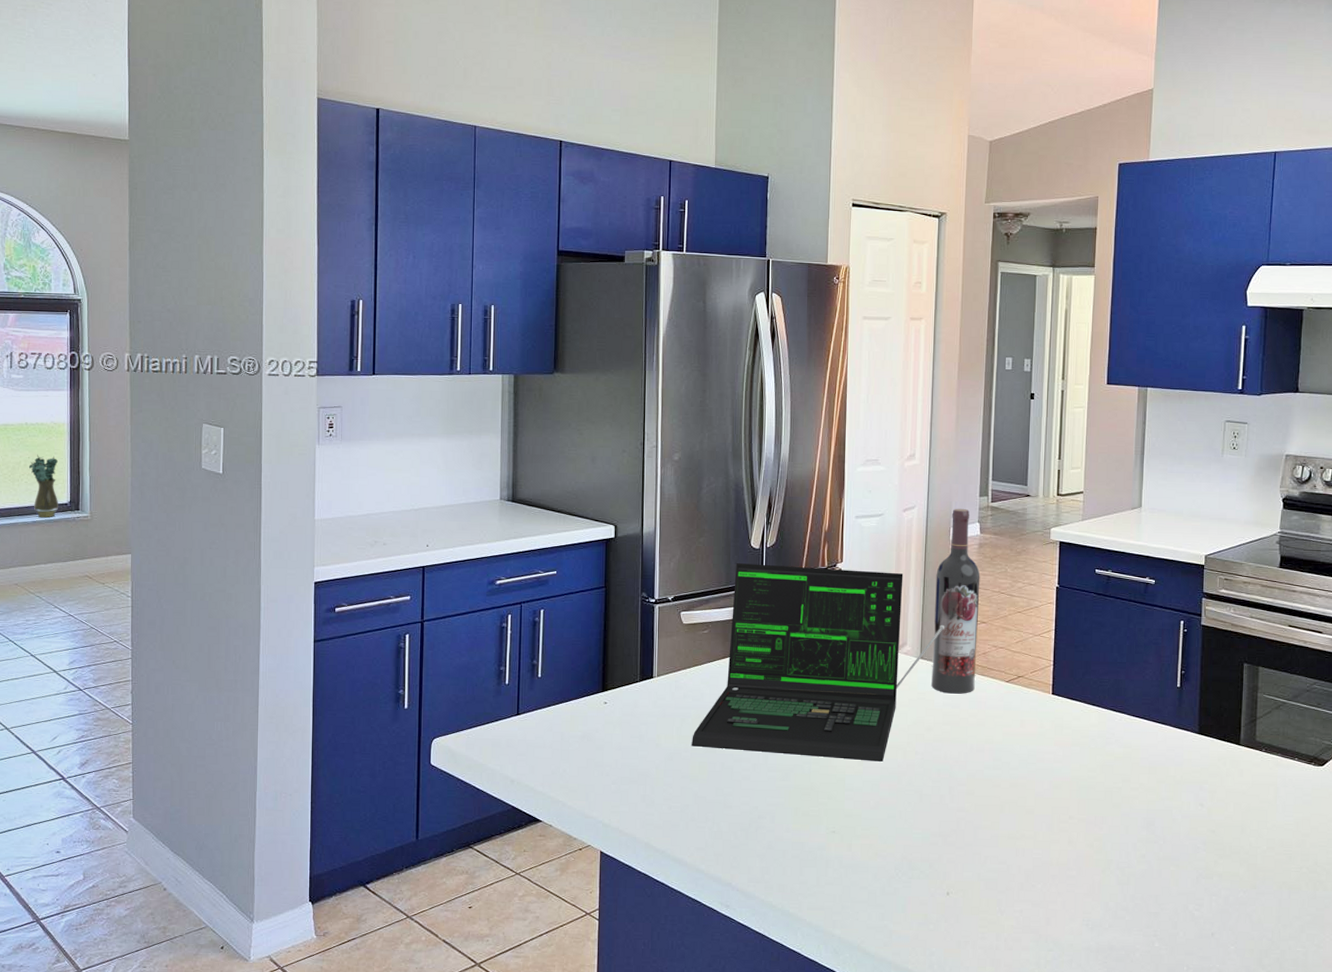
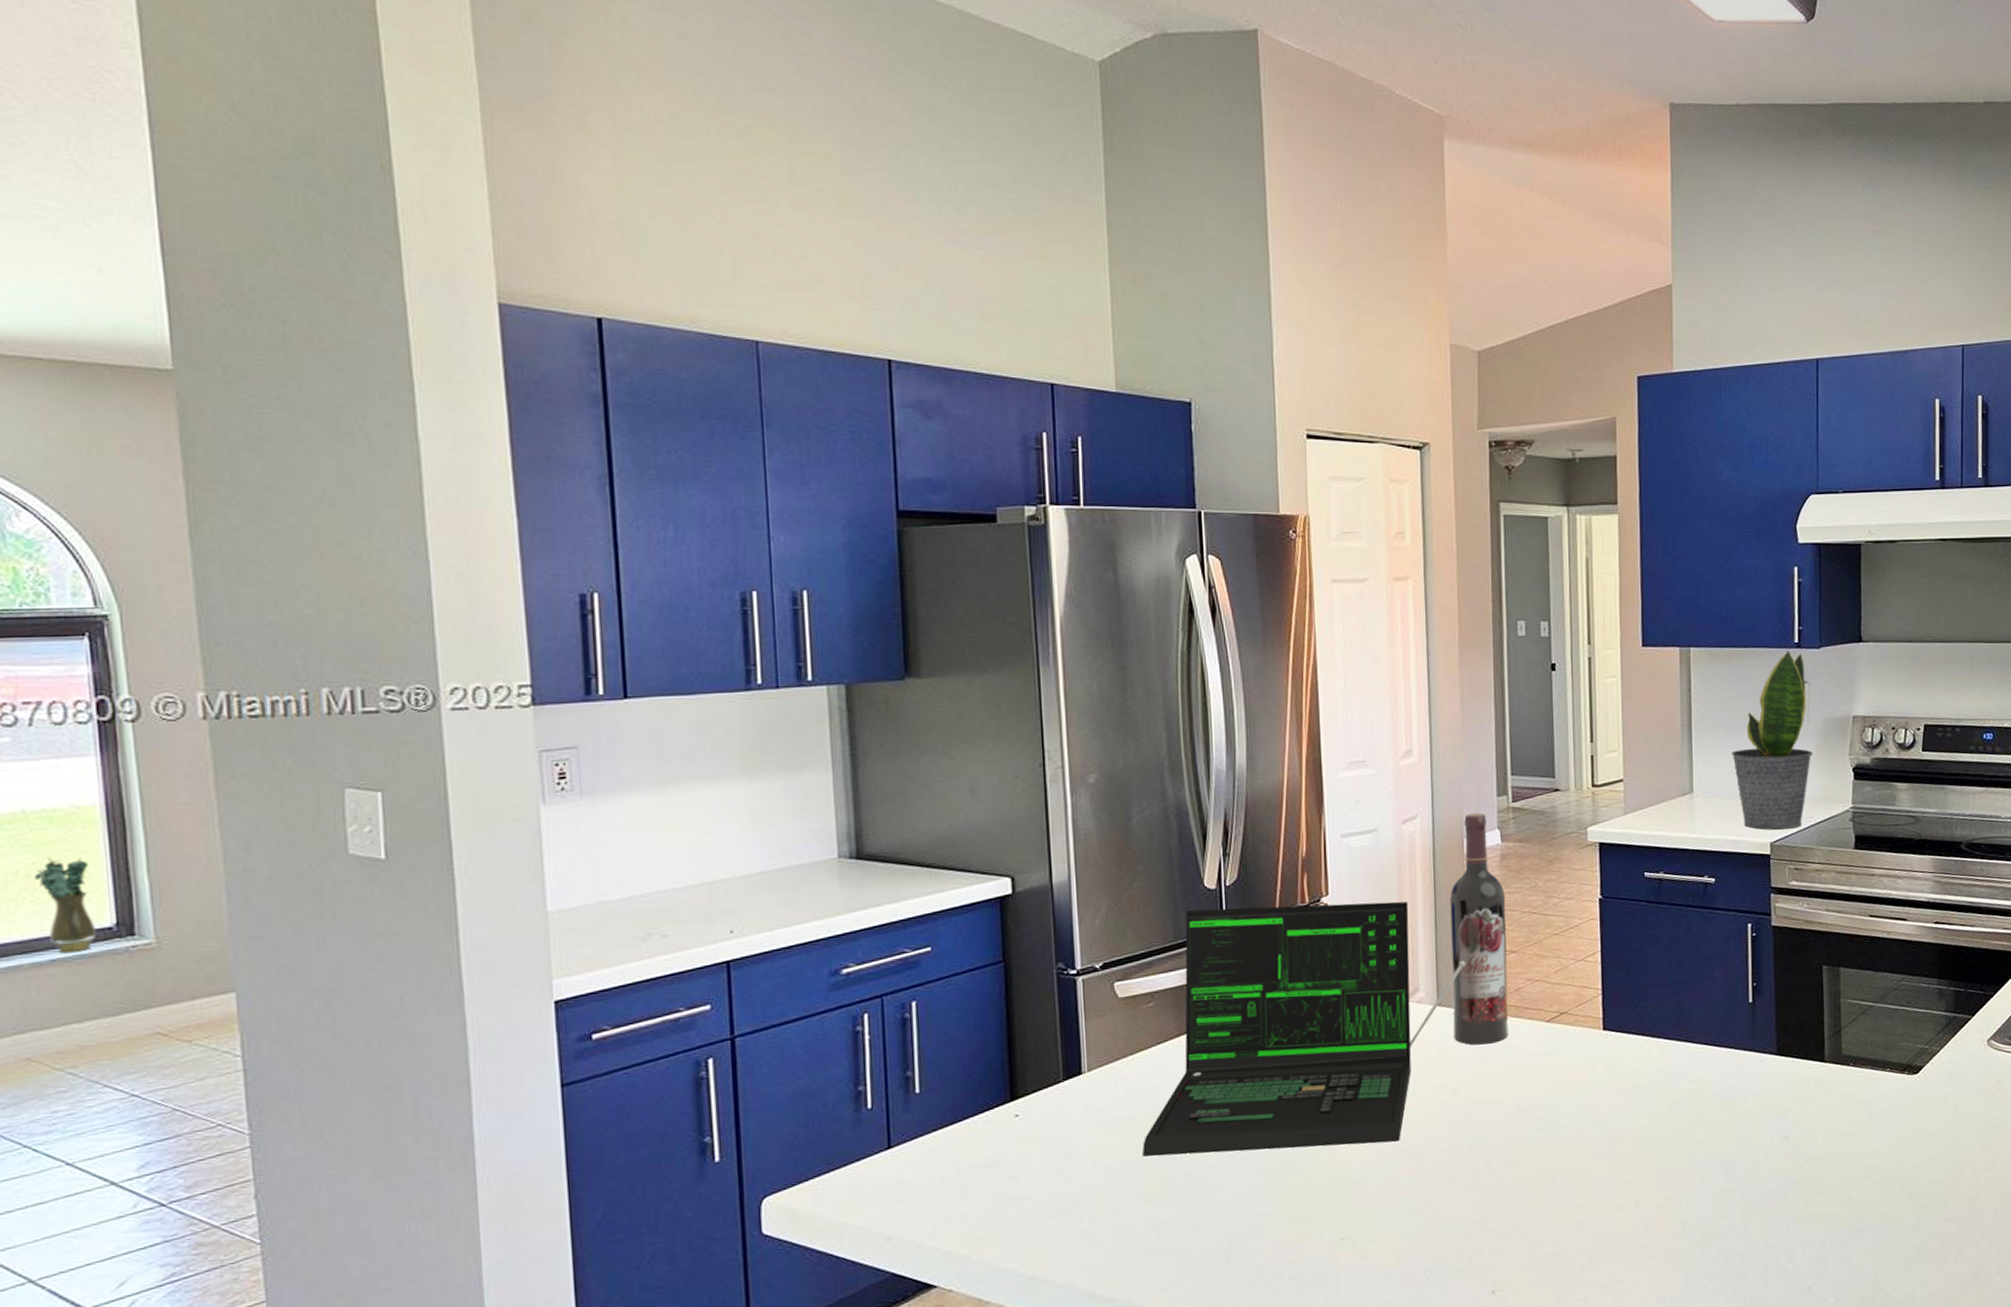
potted plant: none [1177,394,1248,545] -> present [1732,649,1814,830]

